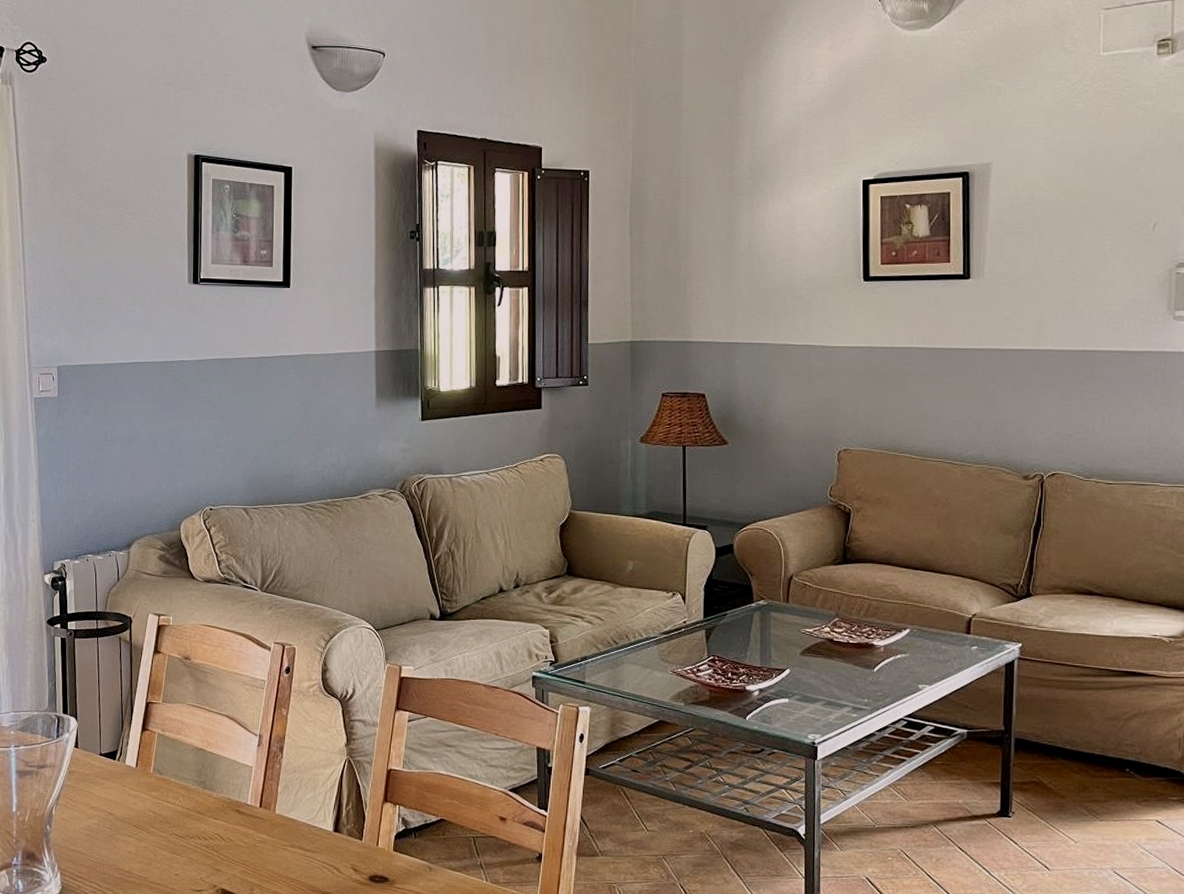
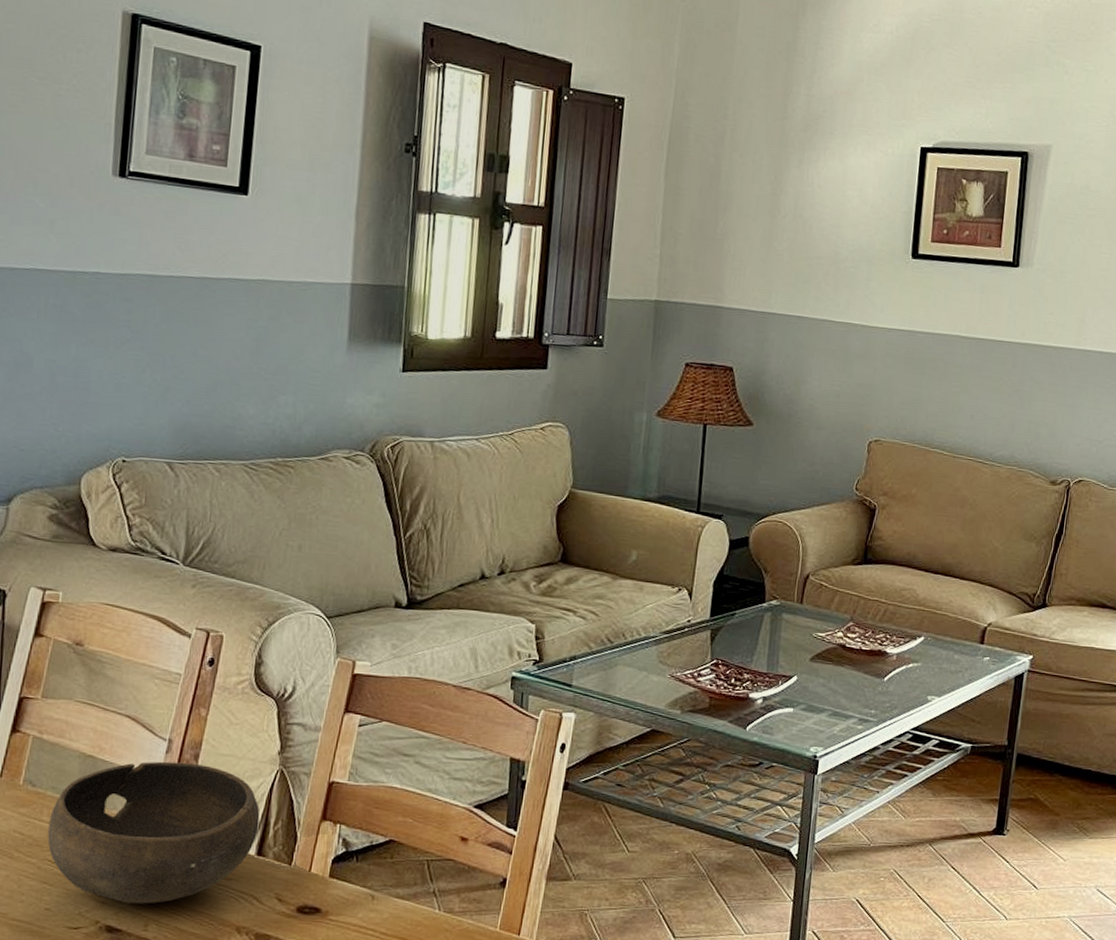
bowl: none [174,753,334,872] -> present [47,761,260,904]

